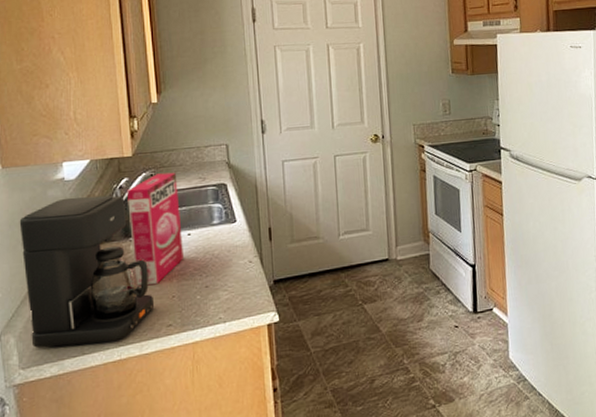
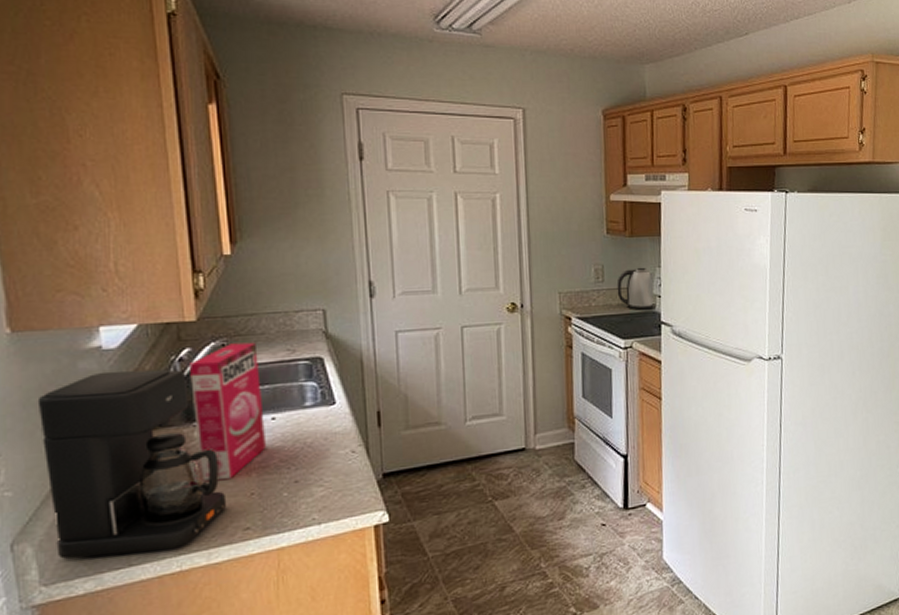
kettle: none [461,100,494,138] -> present [616,267,655,310]

